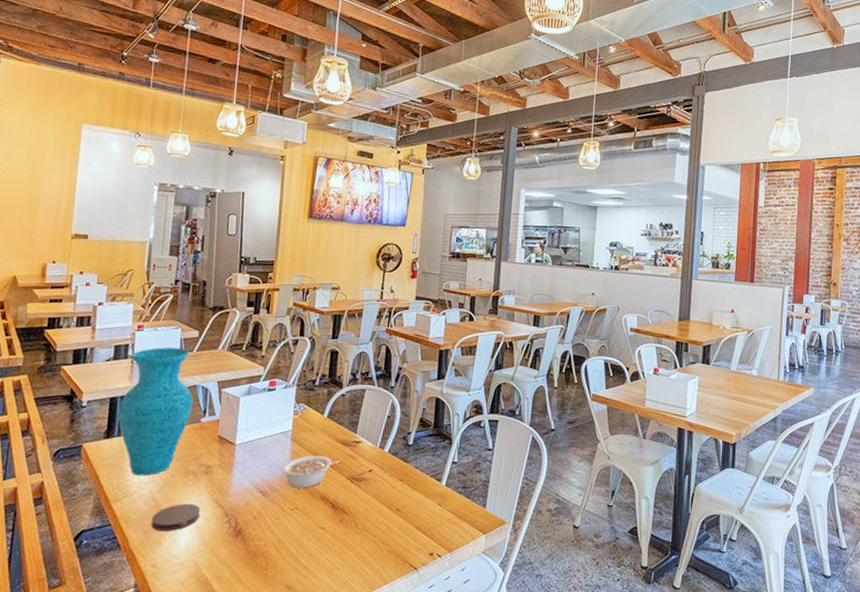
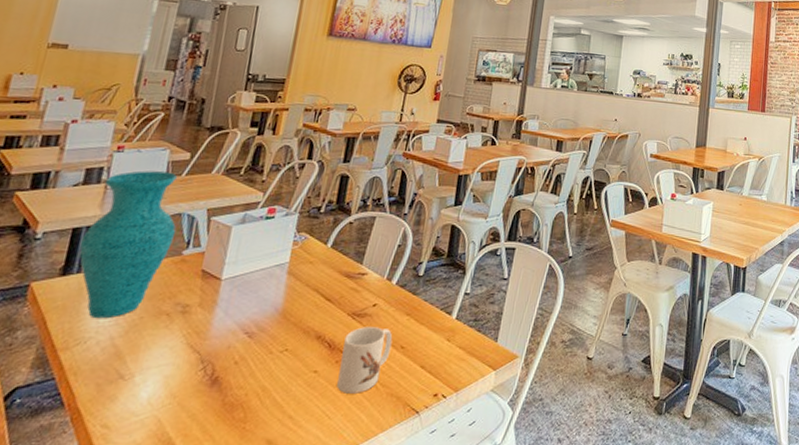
coaster: present [151,503,200,532] -> none [107,349,171,384]
legume: present [283,455,342,489] -> none [274,290,343,327]
mug: none [342,490,389,549] -> present [337,327,393,393]

